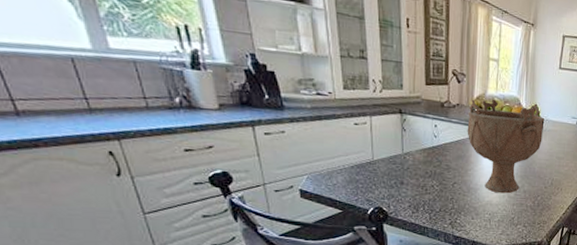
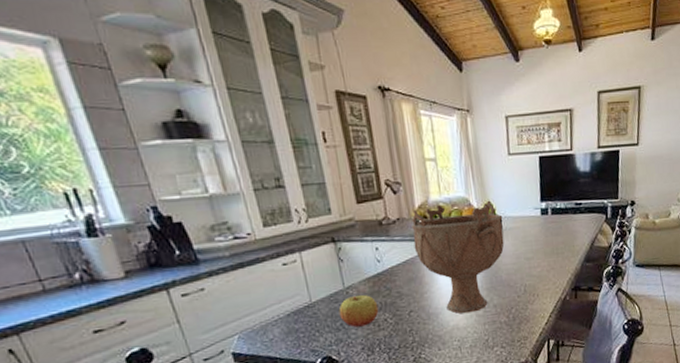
apple: none [395,161,429,188] -> present [338,294,379,328]

